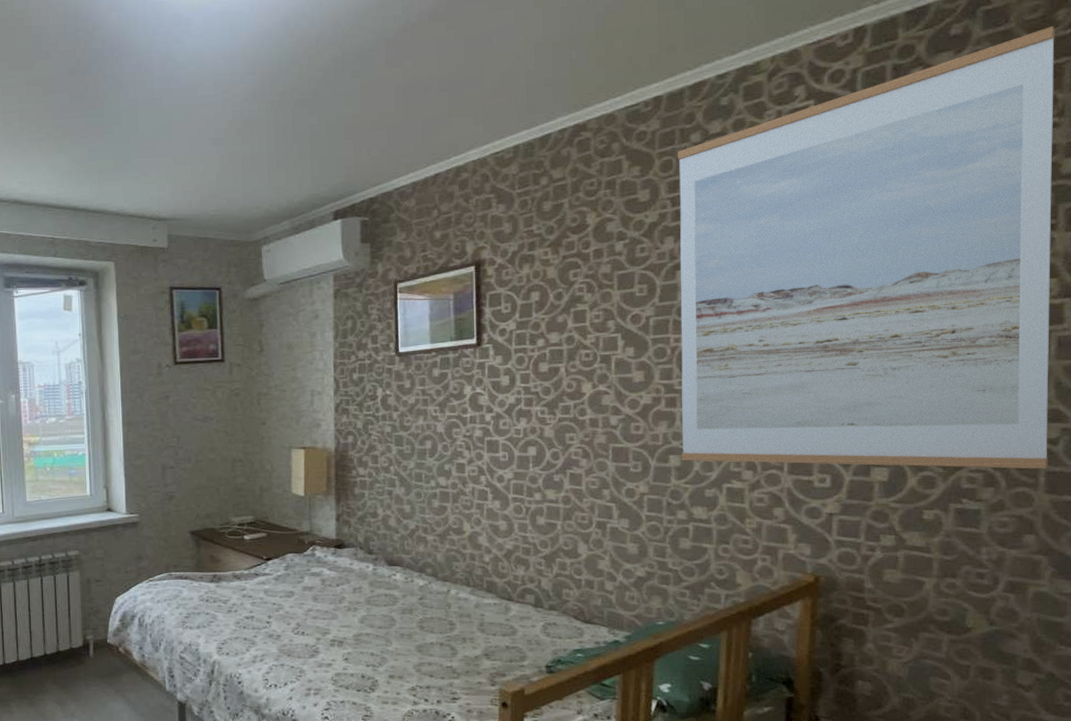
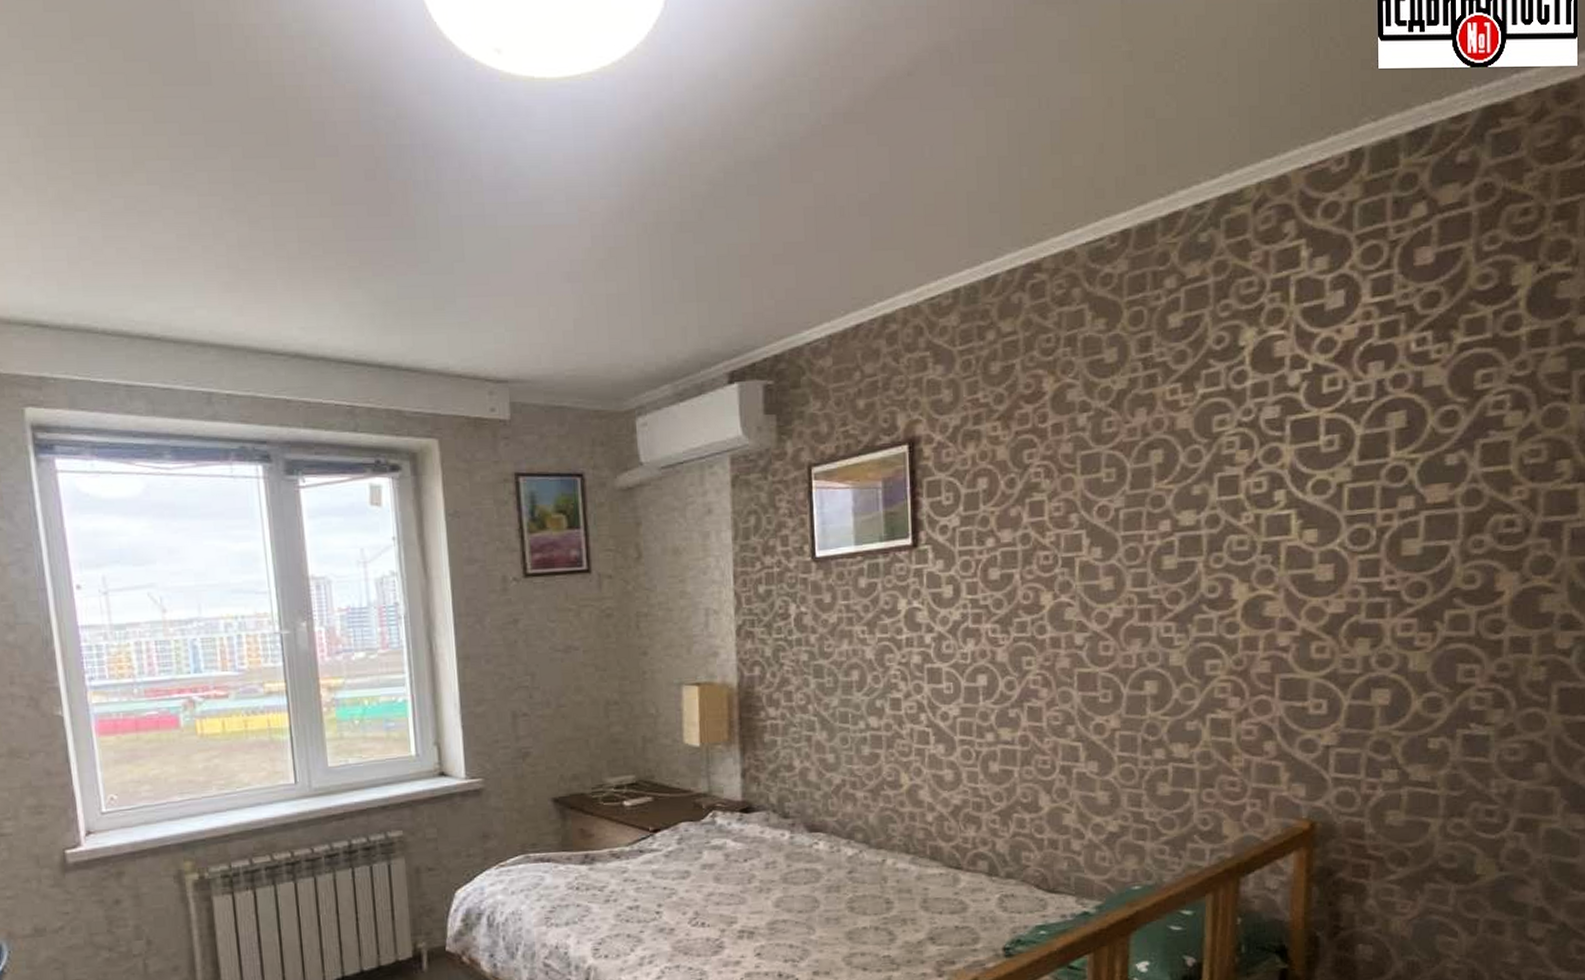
wall art: present [678,26,1055,469] -> none [1150,155,1569,688]

